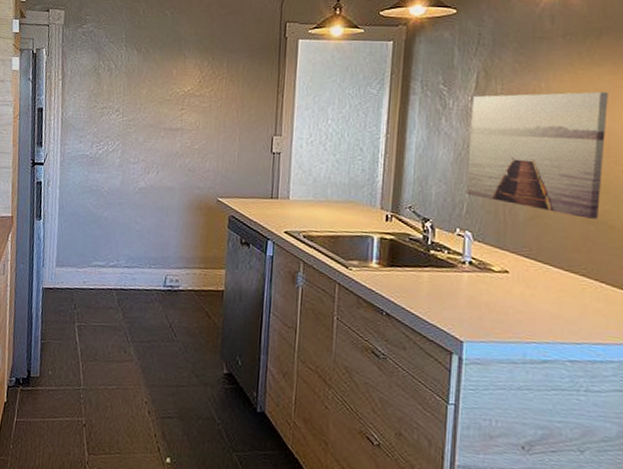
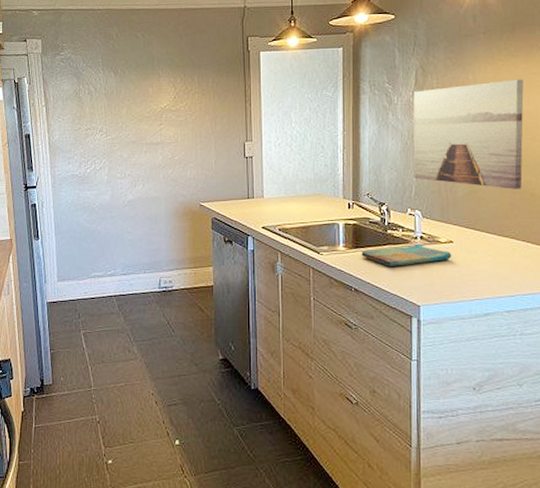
dish towel: none [397,269,507,293] -> present [361,243,452,266]

